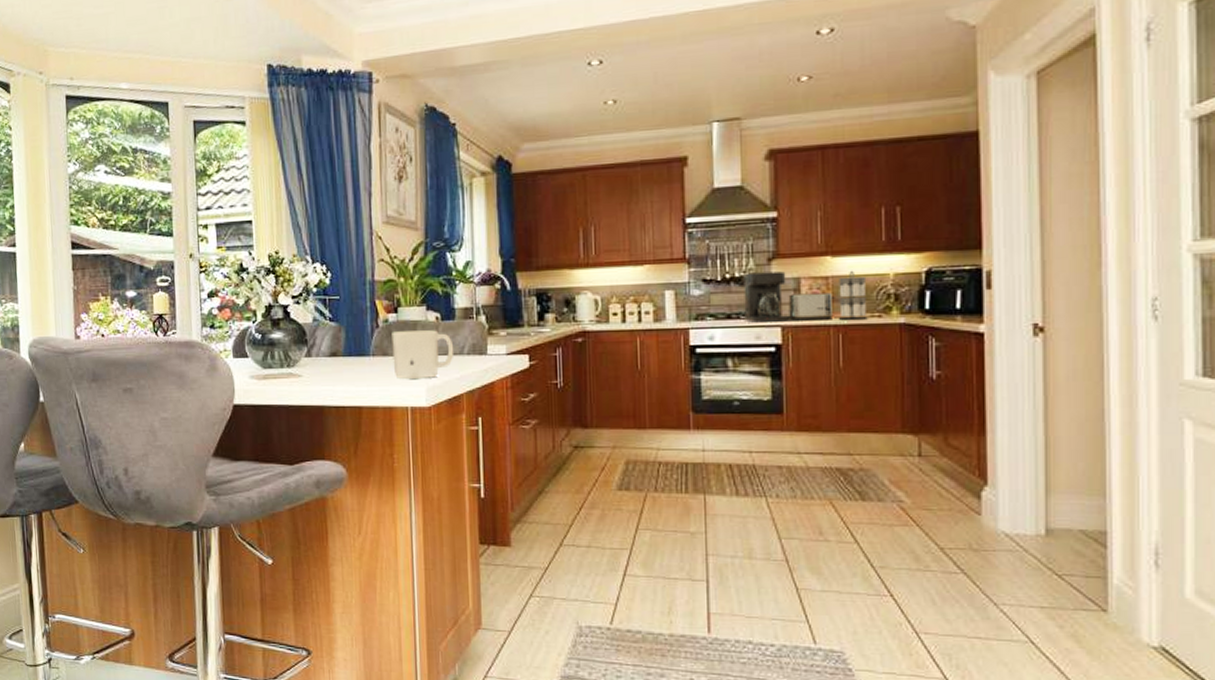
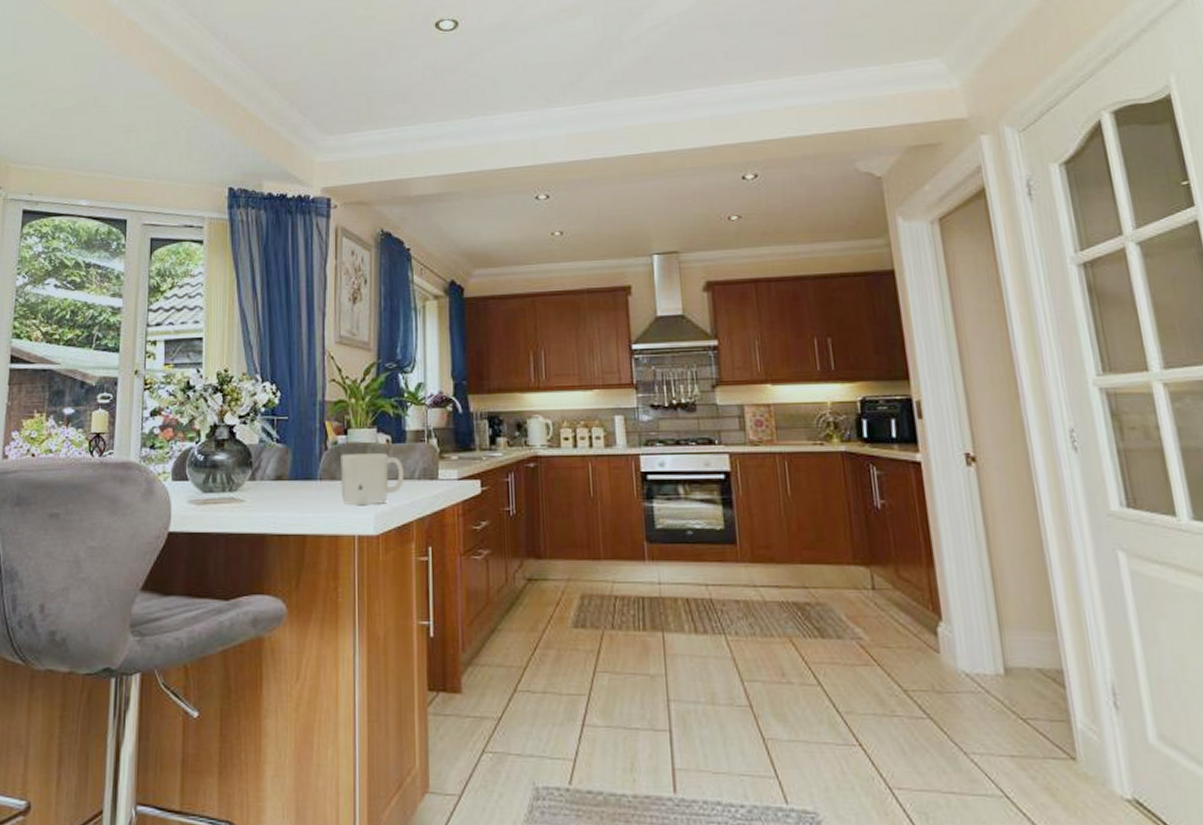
coffee maker: present [743,271,791,323] -> none [689,398,737,449]
toaster: present [788,292,835,321] -> none [733,420,778,448]
spice rack: present [839,270,868,321] -> none [780,398,811,449]

